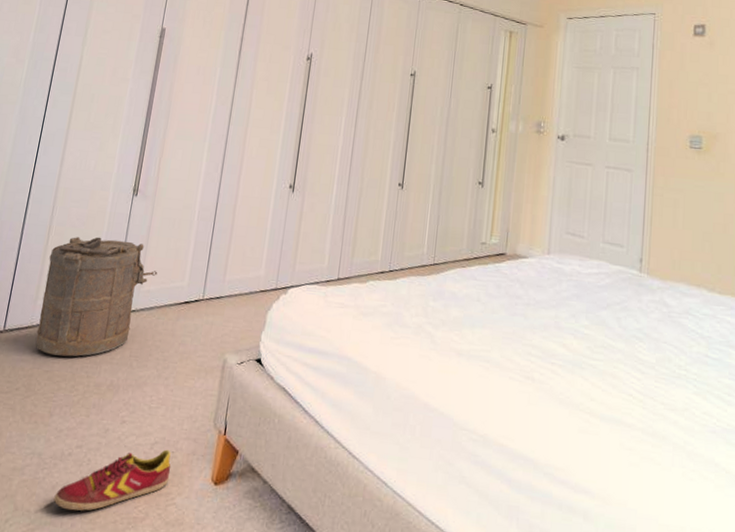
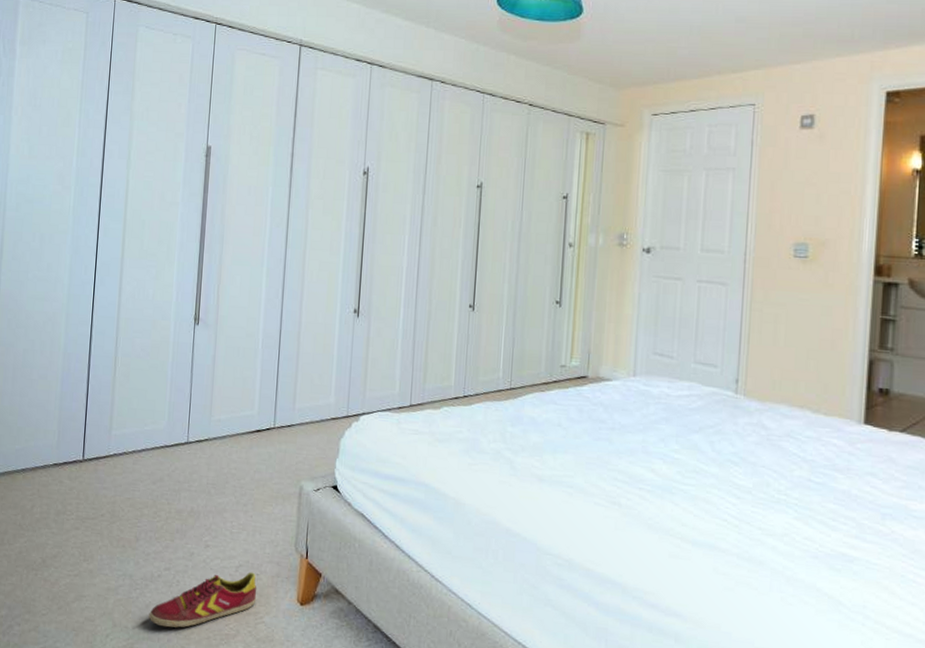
laundry hamper: present [35,237,158,357] -> none [114,367,227,485]

